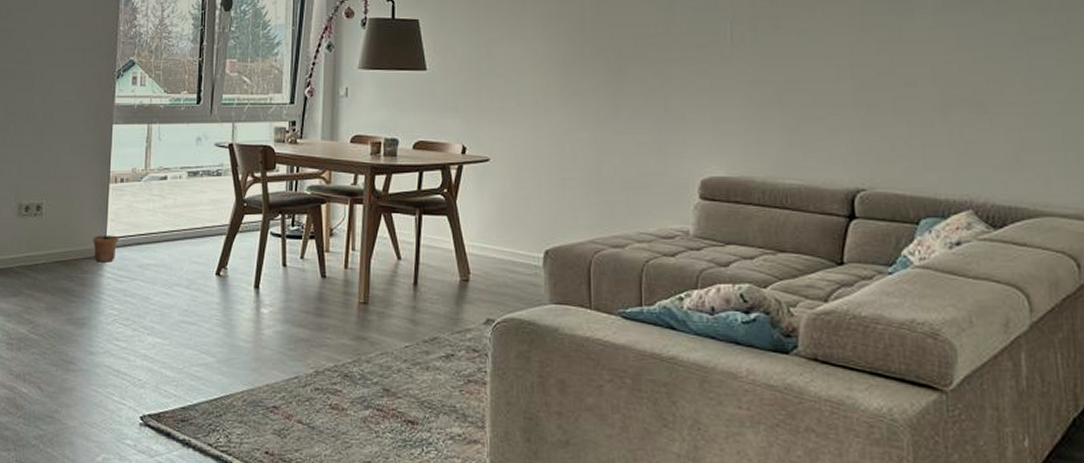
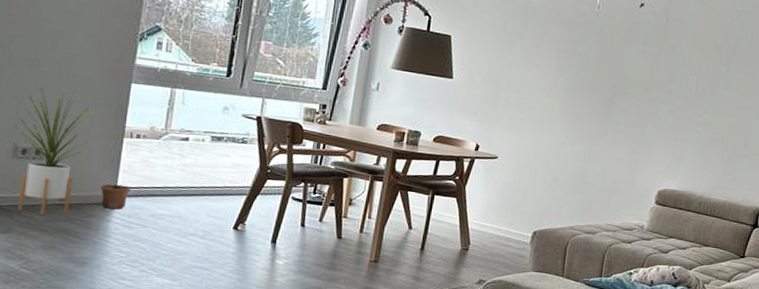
house plant: none [18,139,88,275] -> present [14,87,100,215]

